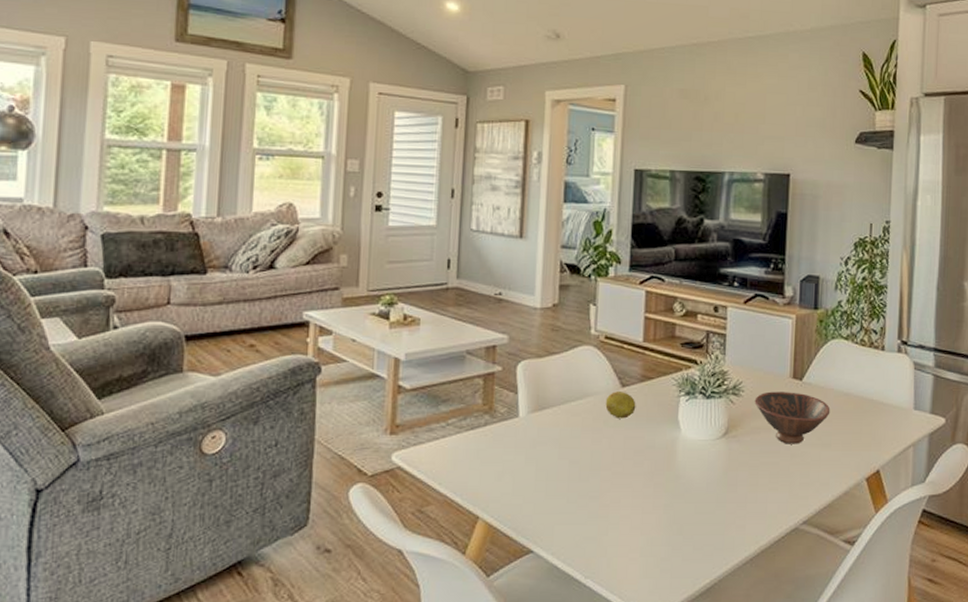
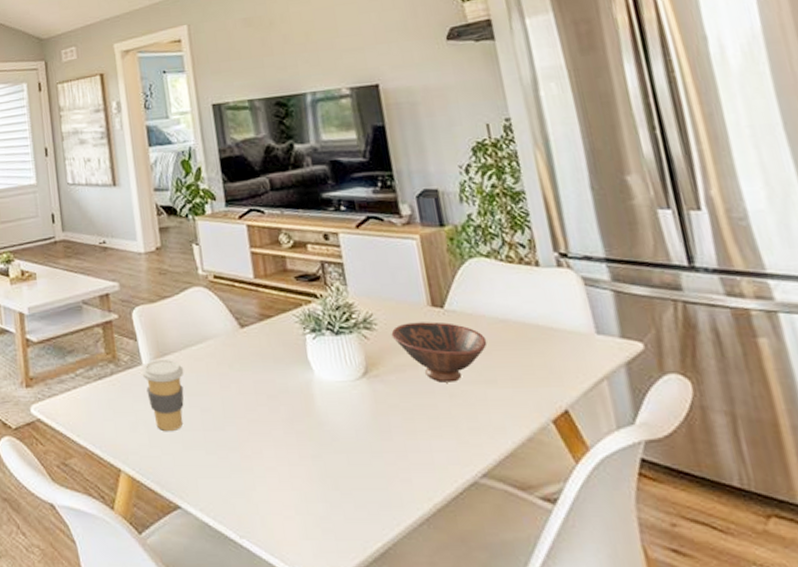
coffee cup: none [517,412,560,480] -> present [142,359,184,431]
fruit: present [605,392,636,419] -> none [226,332,260,362]

